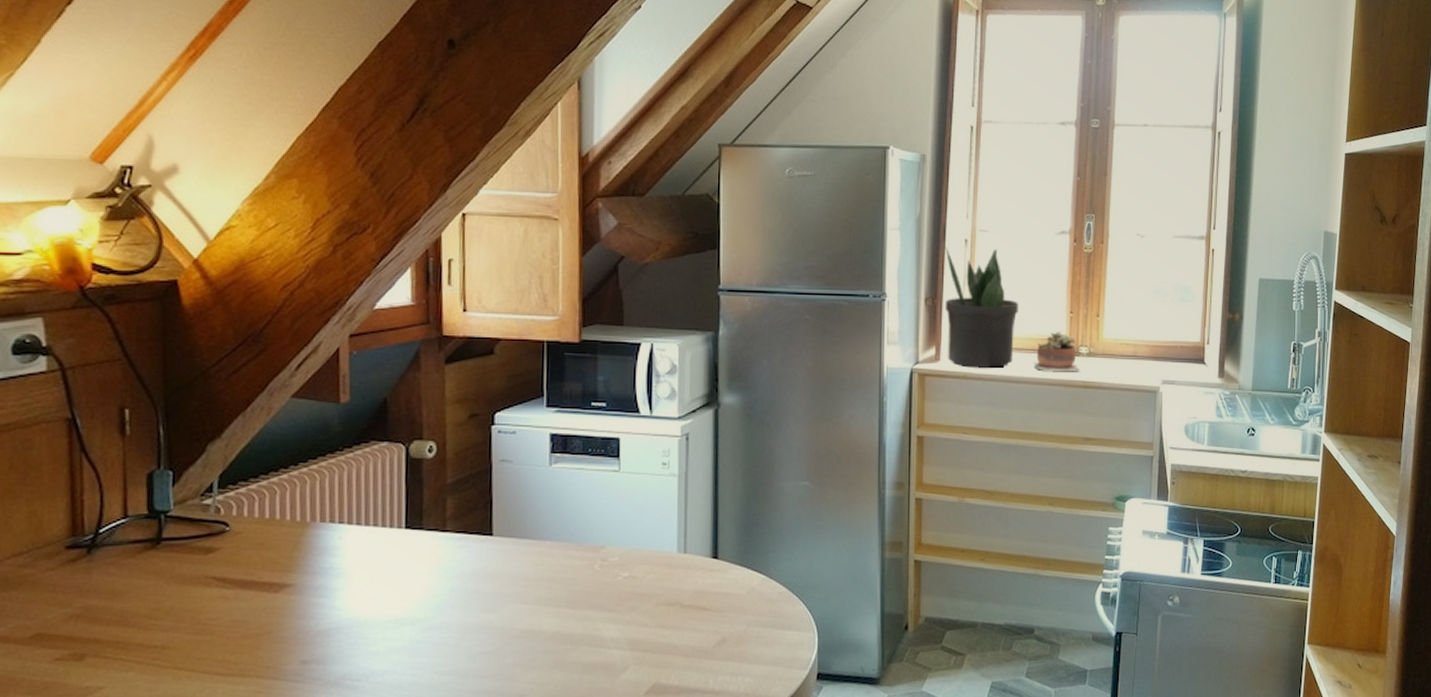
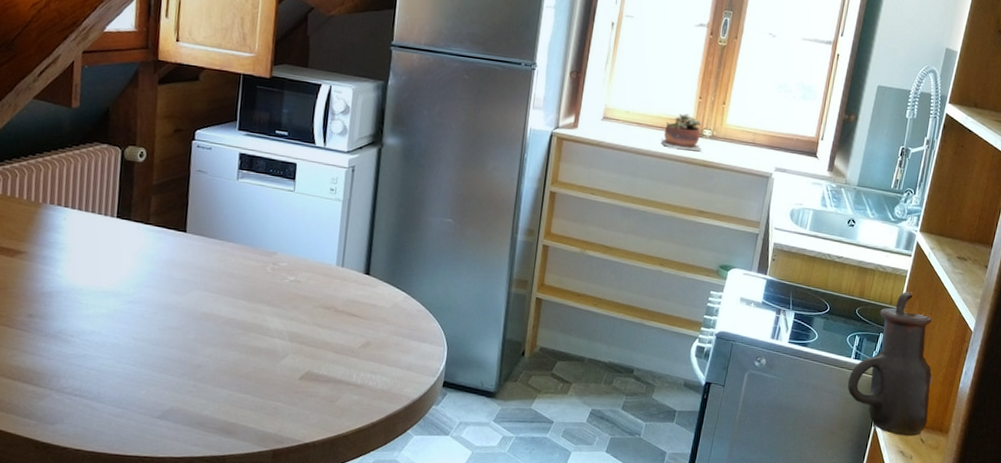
planter: present [945,246,1018,369] -> none [585,27,653,141]
teapot: none [1271,500,1362,664] -> present [847,291,933,437]

